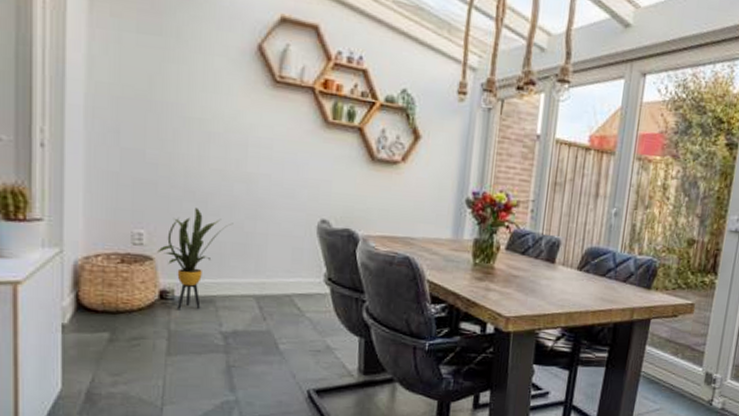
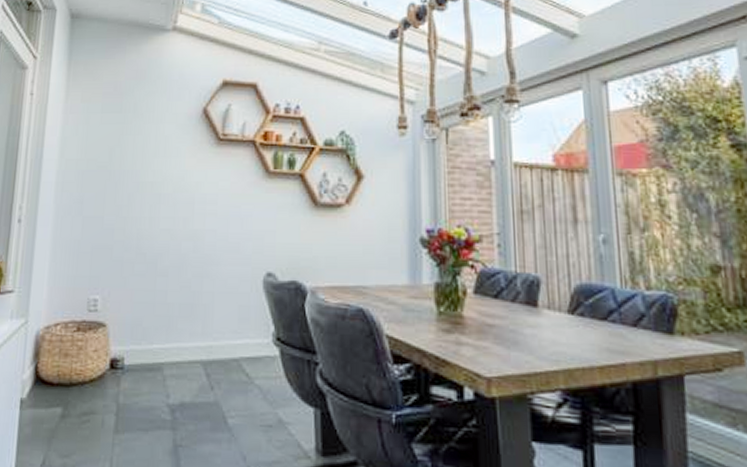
house plant: present [157,207,234,310] -> none [110,269,181,381]

